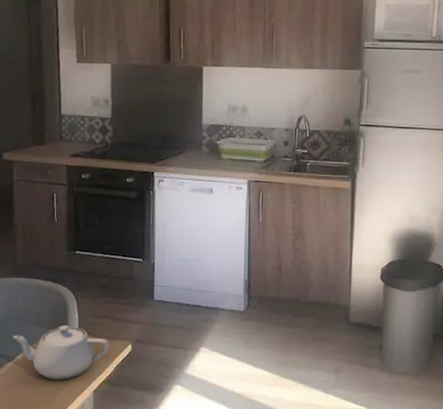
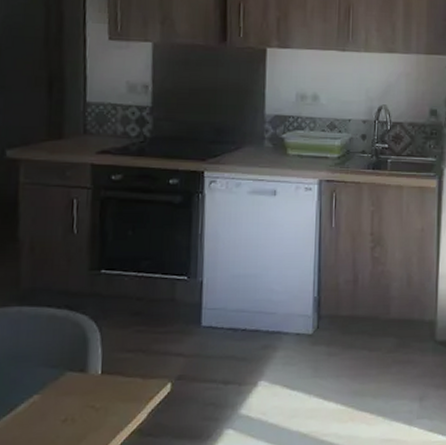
teapot: present [13,324,109,380] -> none [11,363,142,435]

